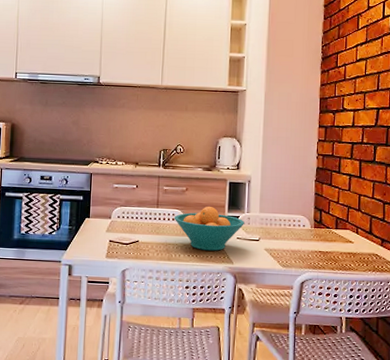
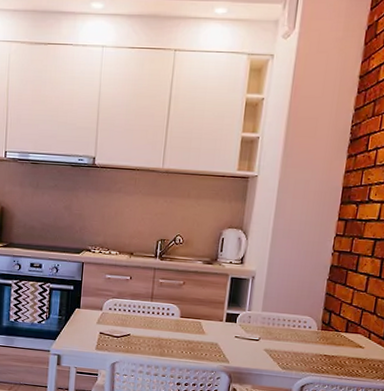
fruit bowl: present [174,206,245,251] -> none [168,301,245,349]

